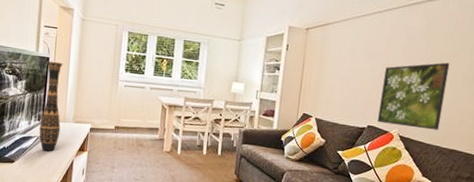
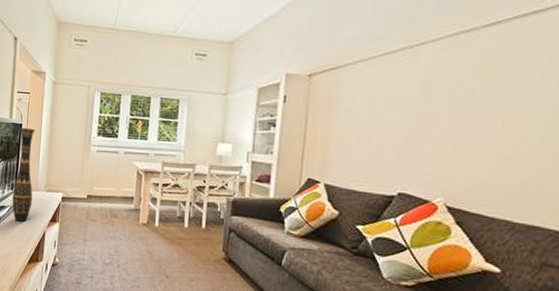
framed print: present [377,62,450,130] -> none [412,106,522,199]

